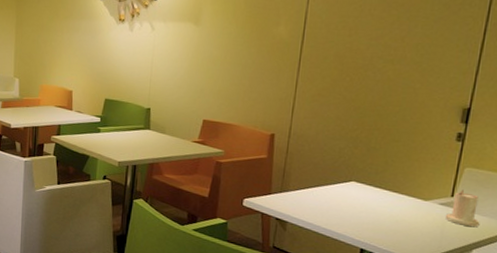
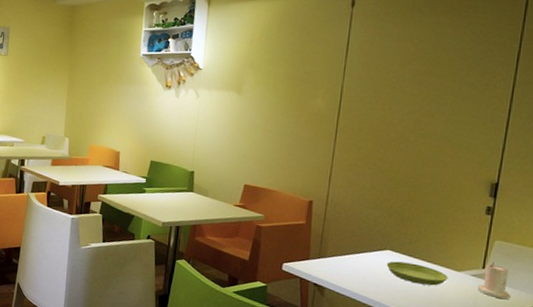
saucer: none [351,192,415,216] -> present [386,261,448,286]

